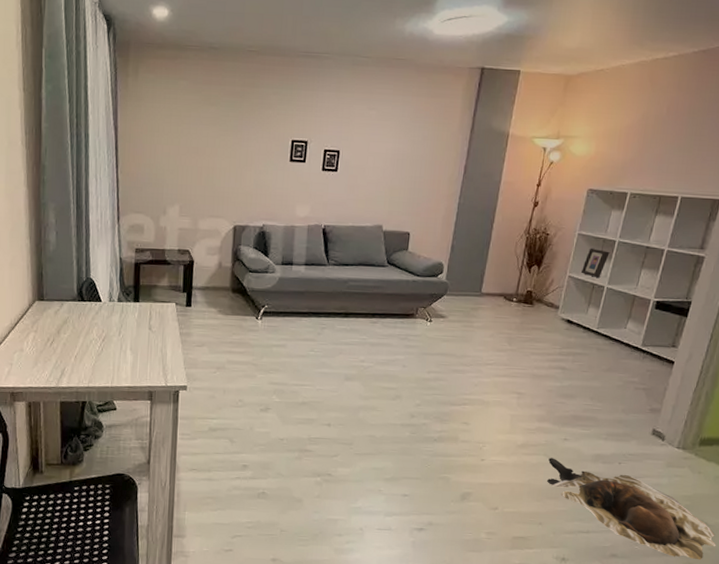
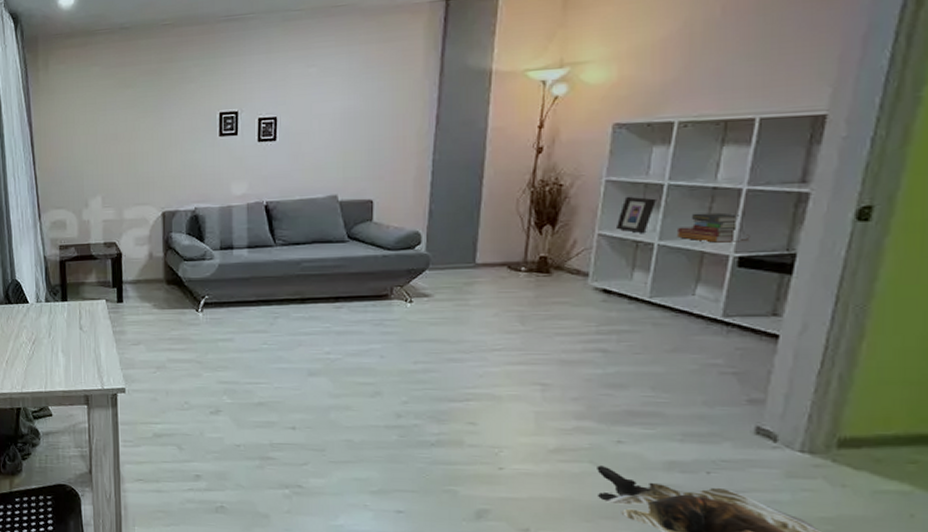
books: none [620,265,666,290] -> present [678,212,750,243]

